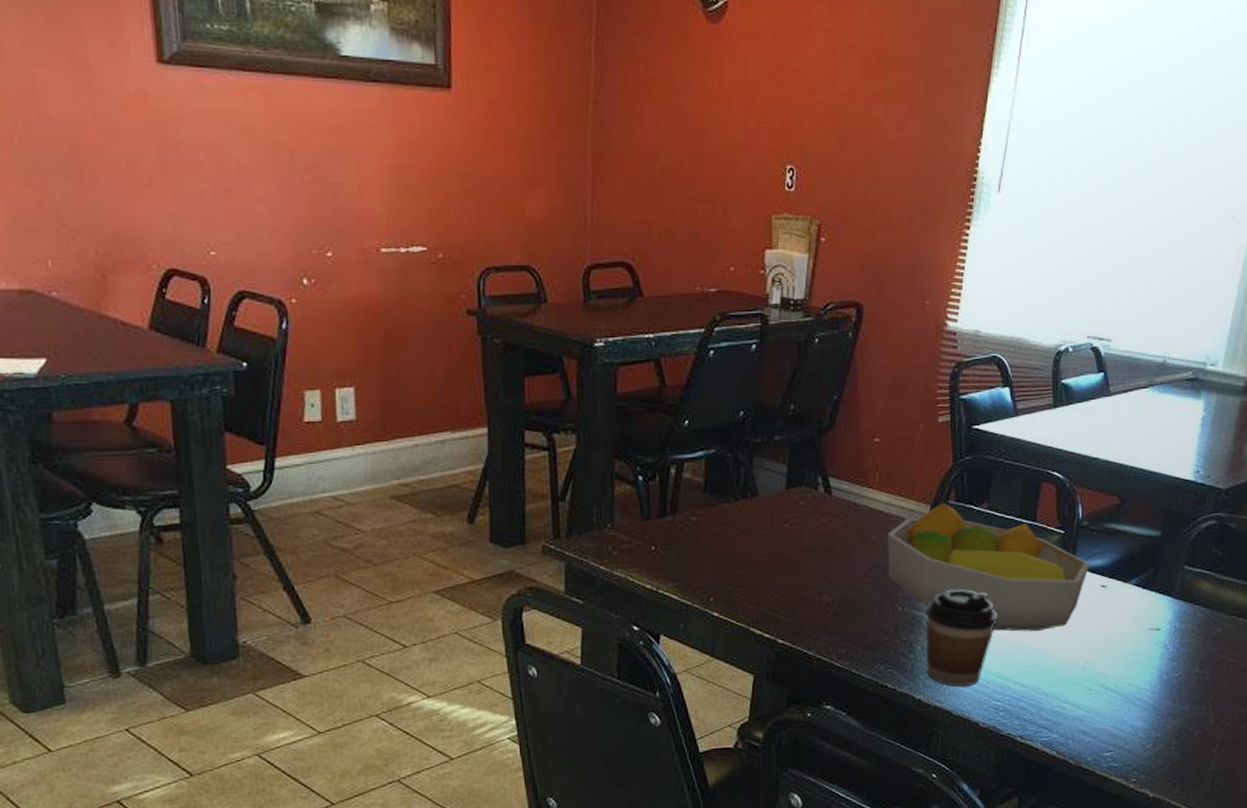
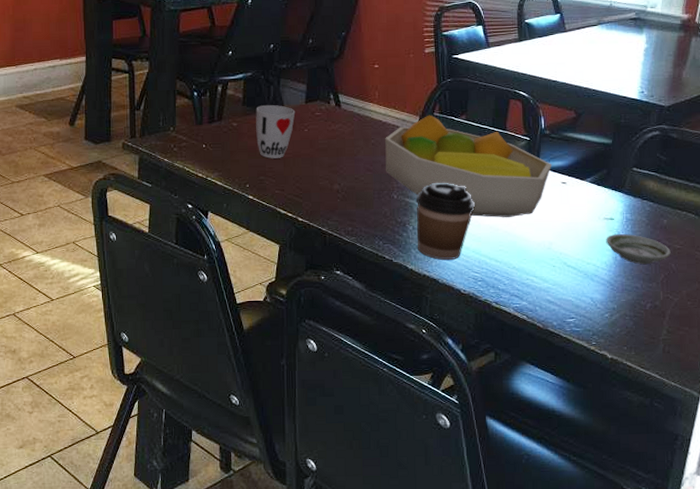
cup: none [721,492,773,563] -> present [256,105,296,159]
saucer: none [1151,646,1224,684] -> present [606,233,671,265]

